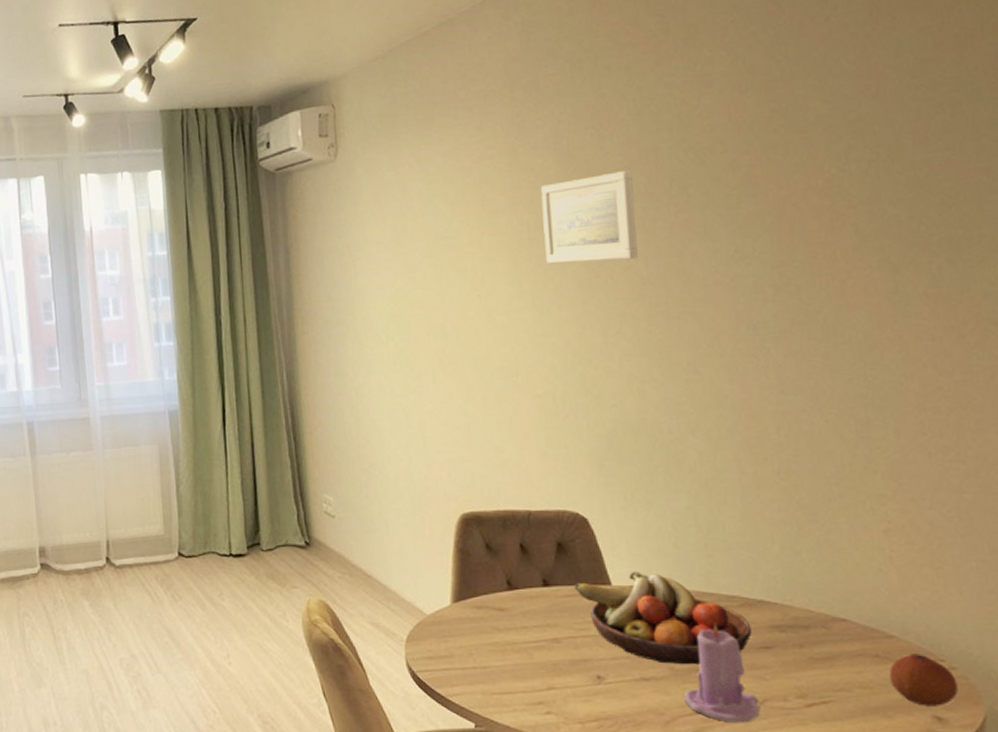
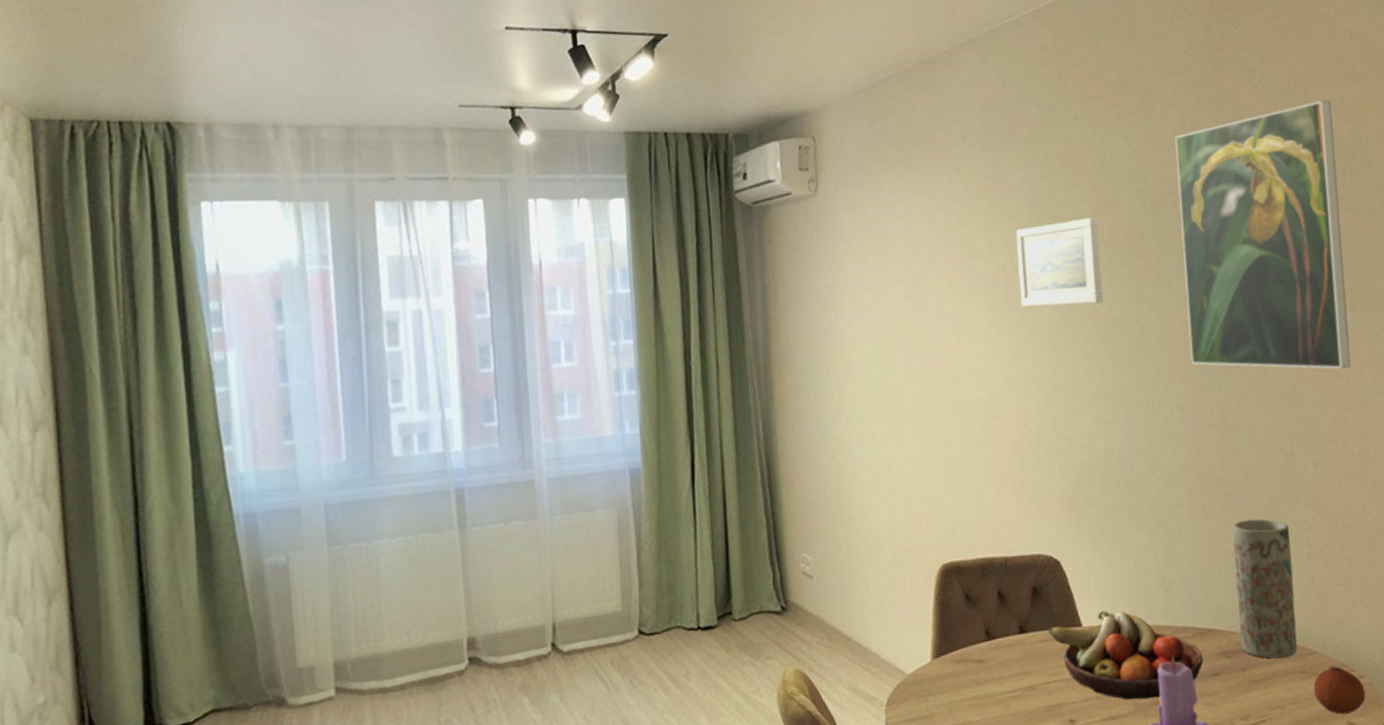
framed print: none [725,27,947,329] -> present [1175,100,1351,369]
vase: none [789,488,870,638] -> present [1232,518,1298,659]

